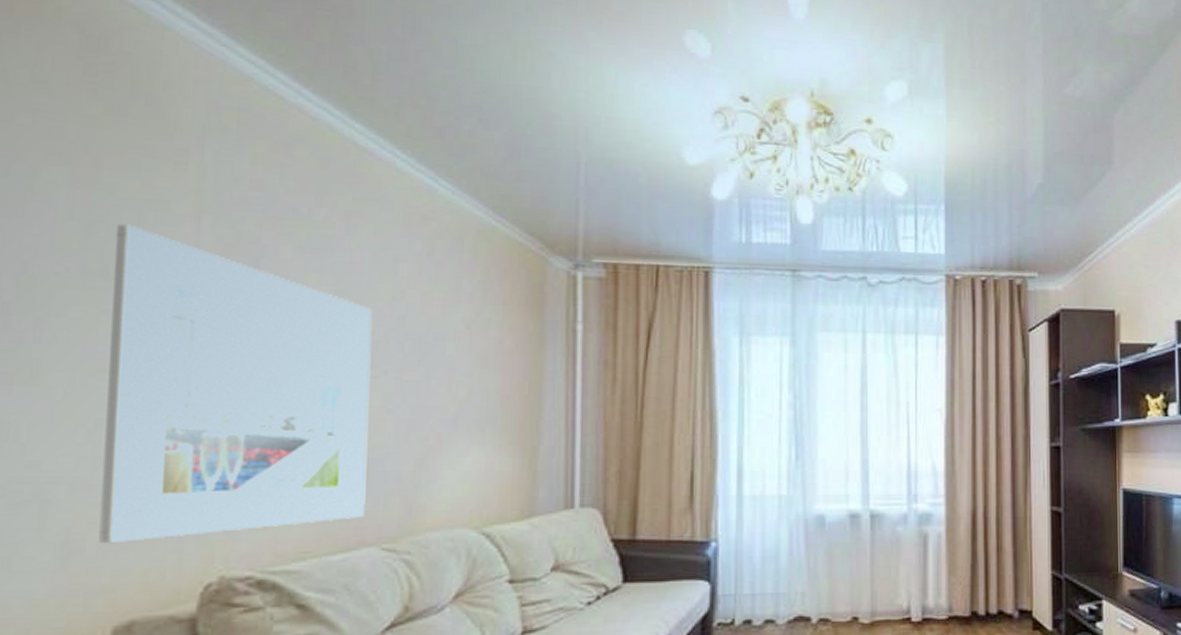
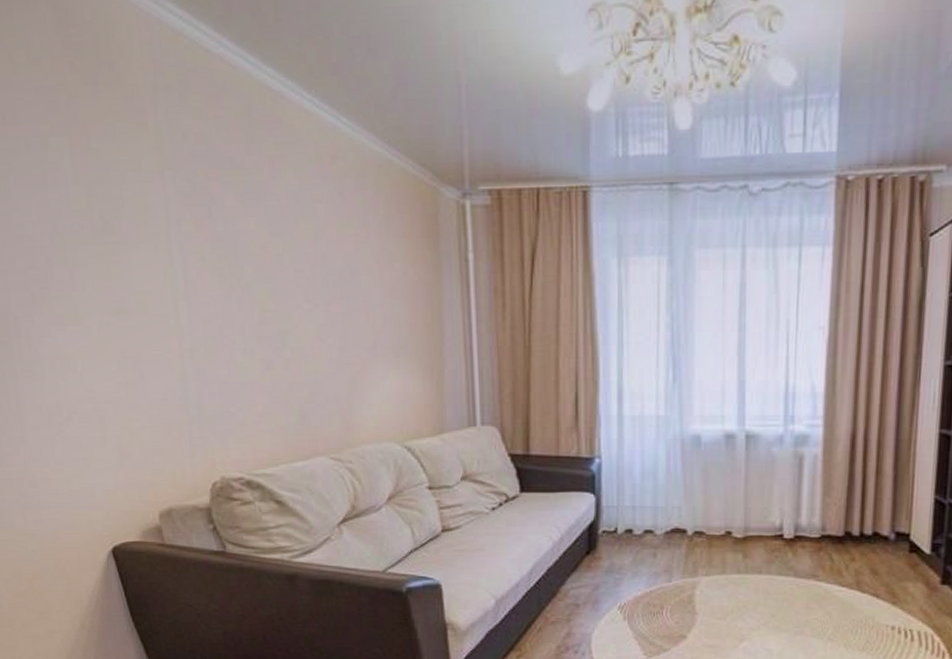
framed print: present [99,224,373,544] -> none [107,184,315,450]

